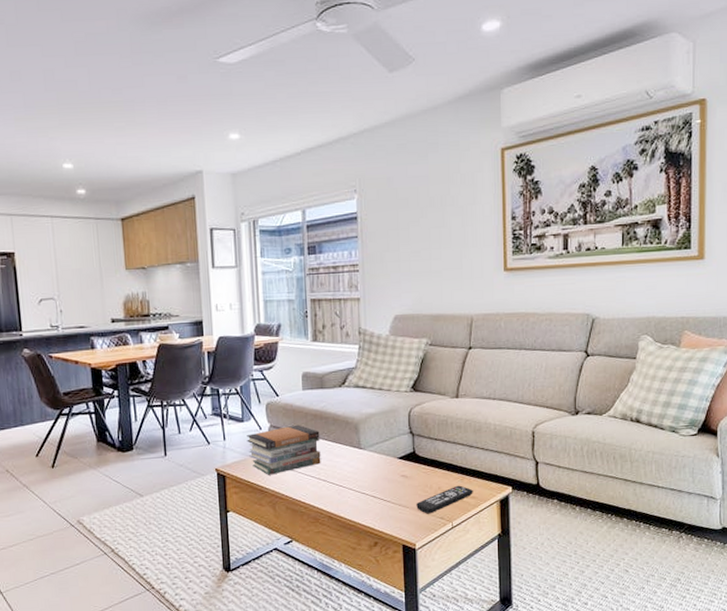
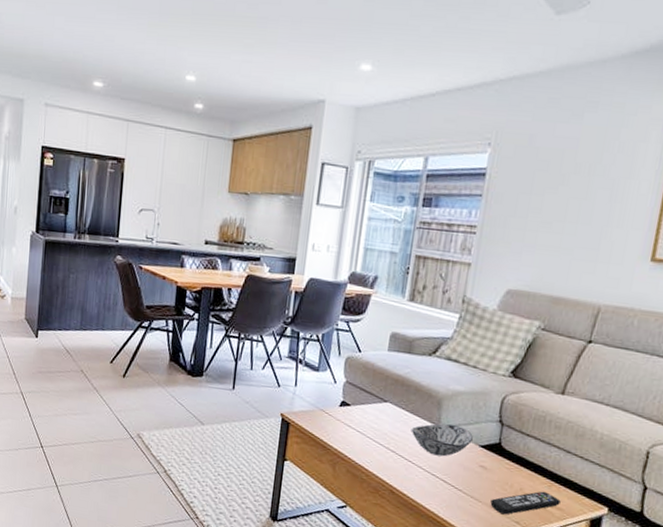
book stack: present [247,424,321,475] -> none [318,385,398,433]
decorative bowl: none [336,444,391,476] -> present [411,423,473,457]

